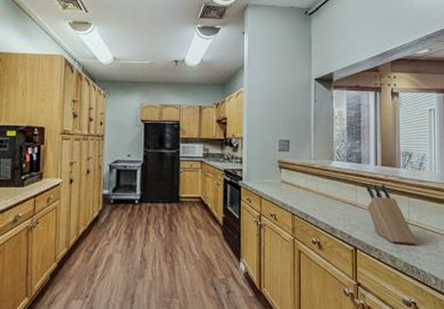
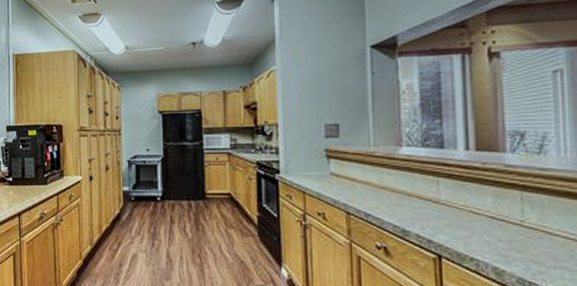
knife block: present [367,184,417,245] -> none [453,174,538,255]

